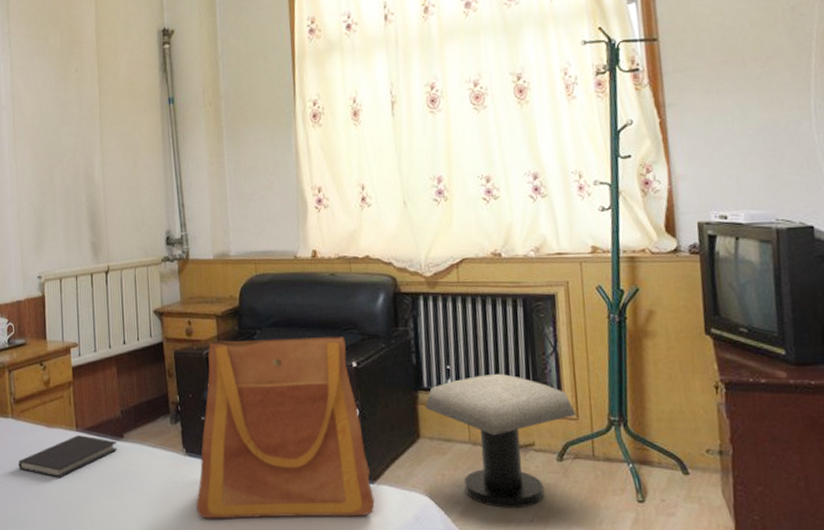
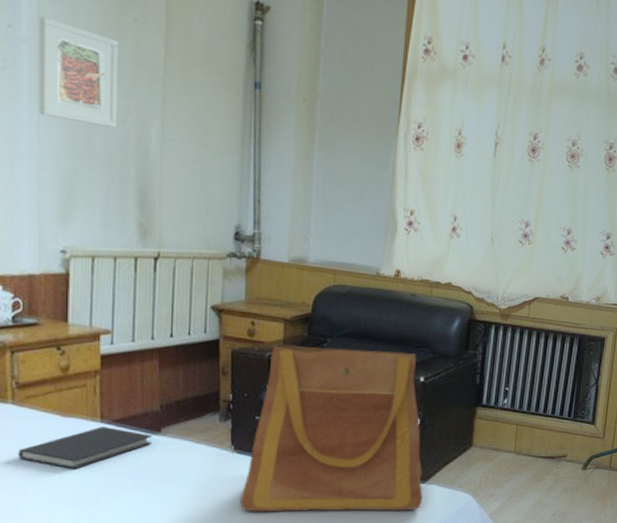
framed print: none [12,86,70,165] -> present [38,16,119,129]
stool: present [425,373,576,508] -> none [481,397,603,506]

